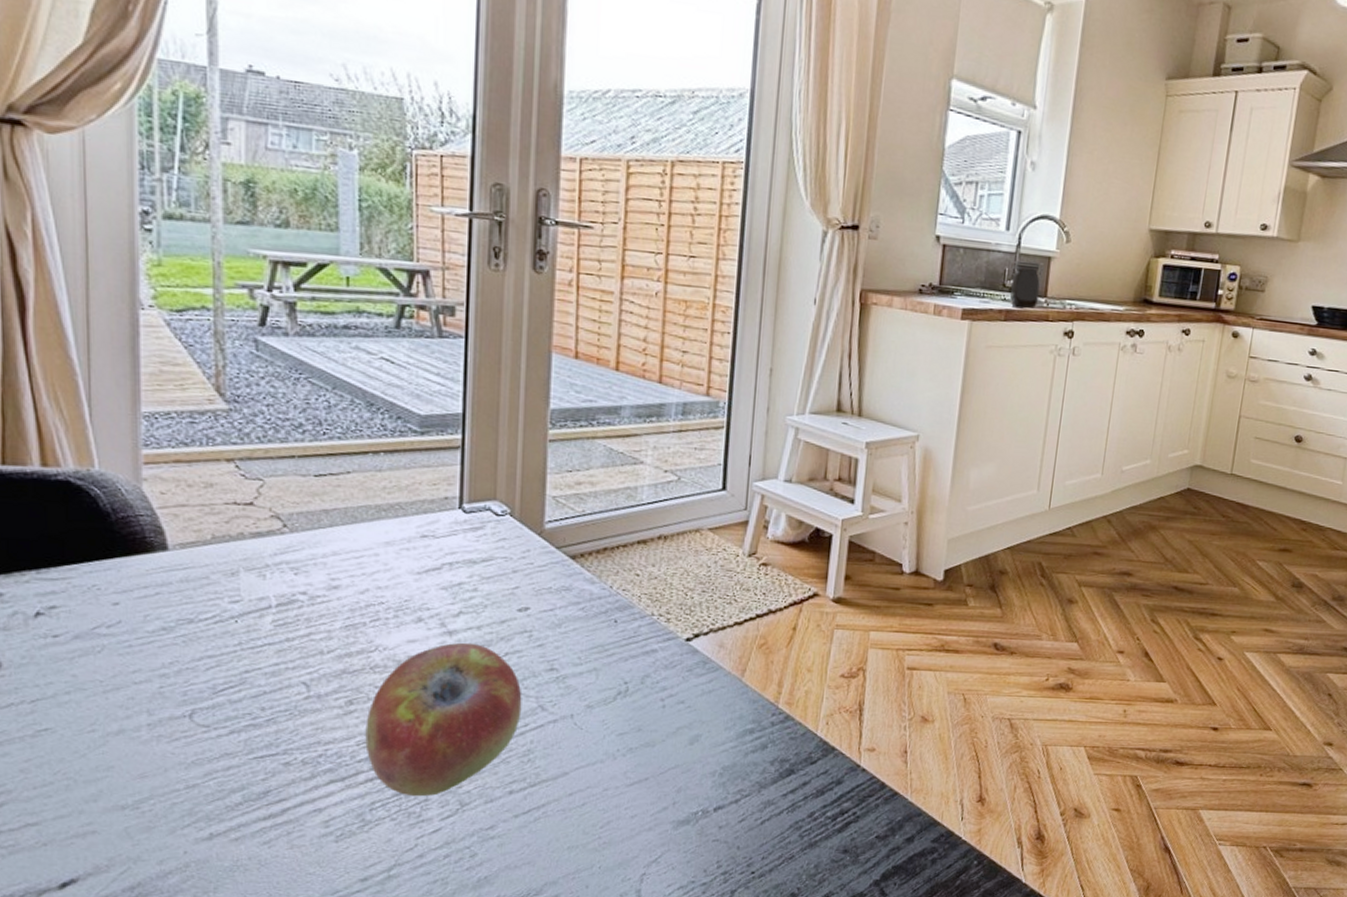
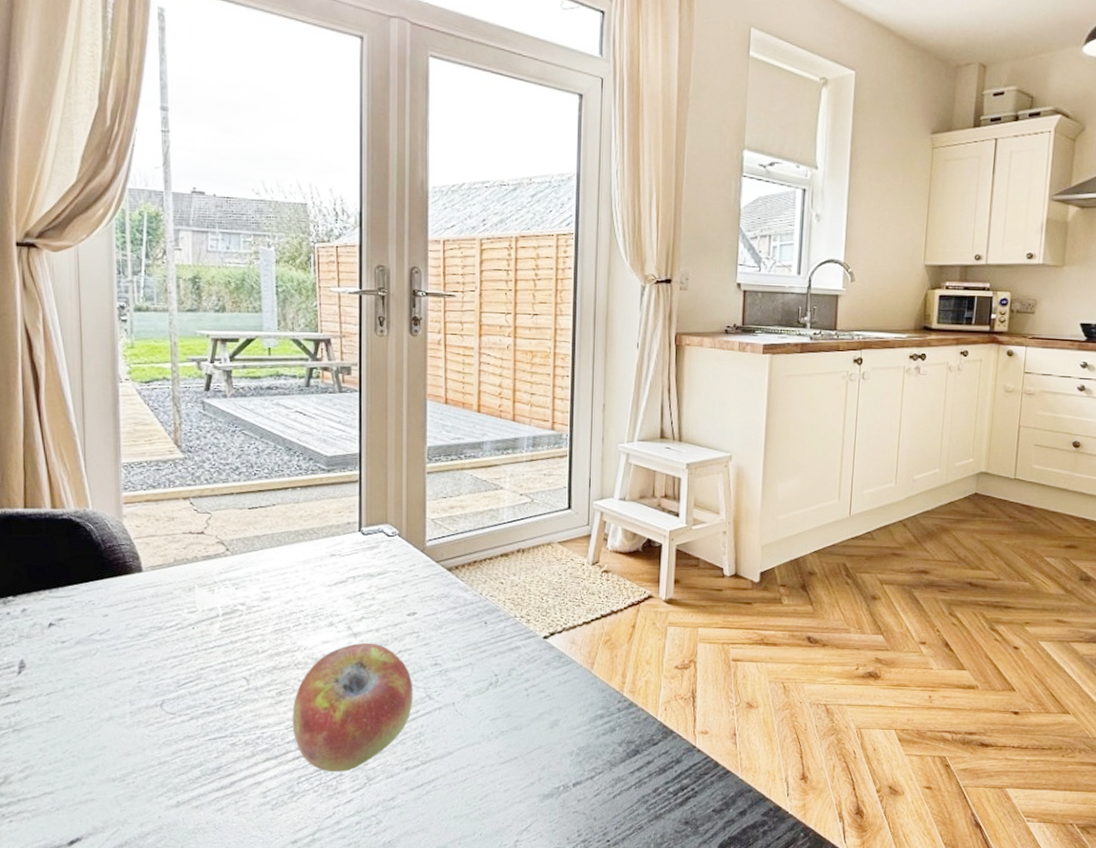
jar: present [1010,260,1045,309] -> none [802,300,833,341]

